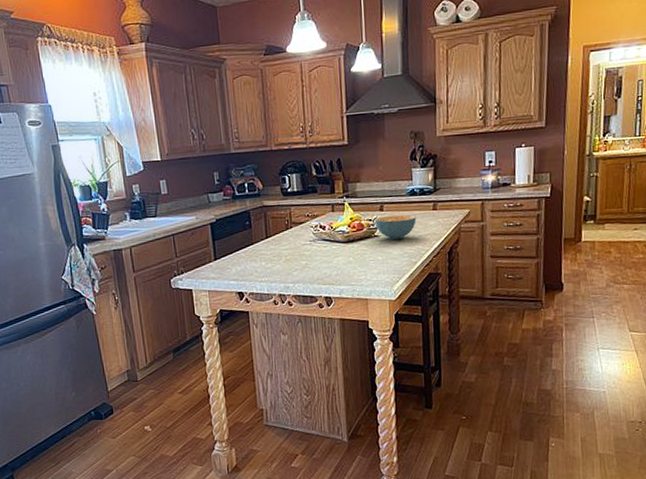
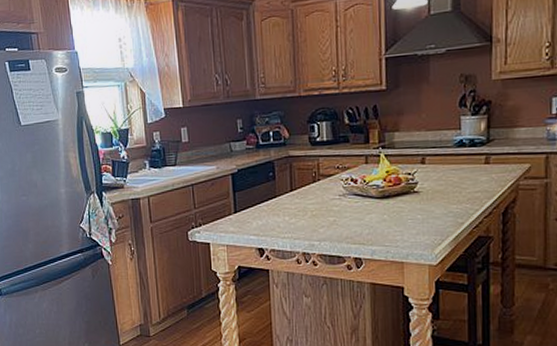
cereal bowl: present [374,214,416,239] -> none [414,168,464,196]

